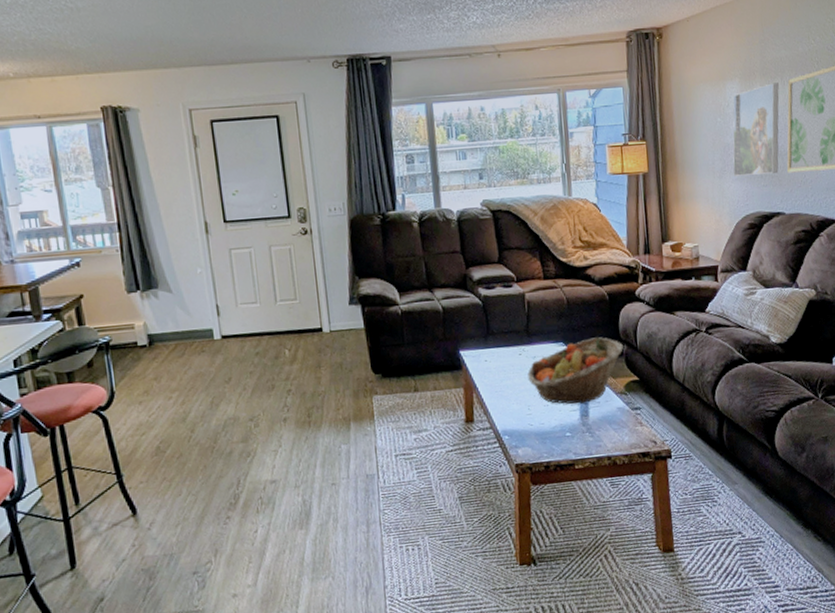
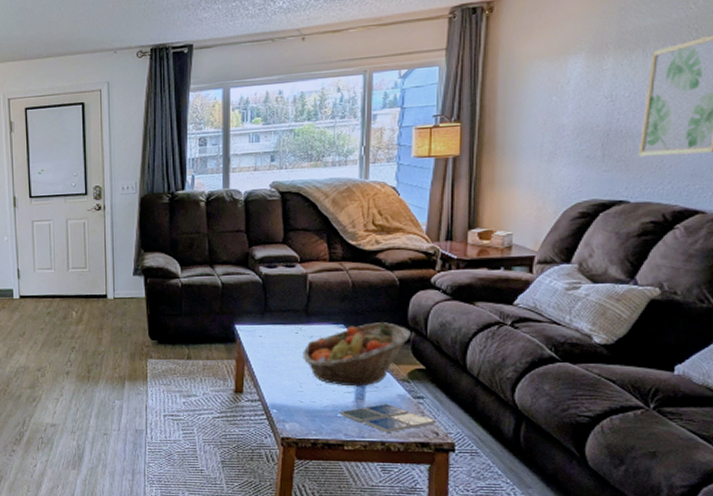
drink coaster: none [568,418,654,447] -> present [340,404,437,432]
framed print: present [732,82,779,176] -> none [565,55,639,160]

